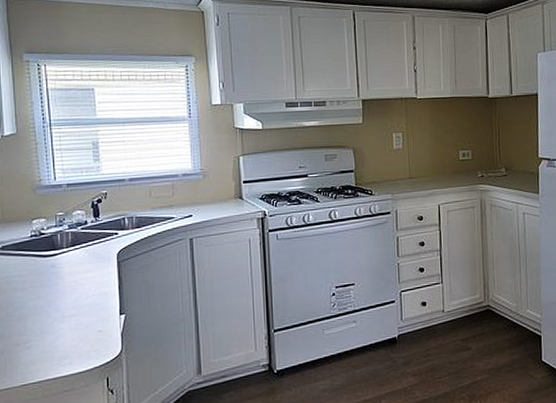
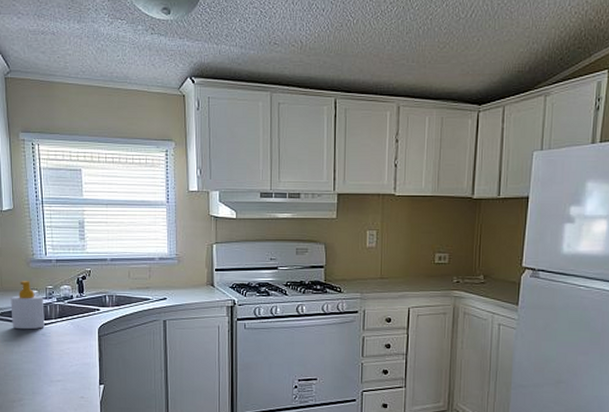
soap bottle: none [14,209,55,263] -> present [10,281,45,330]

